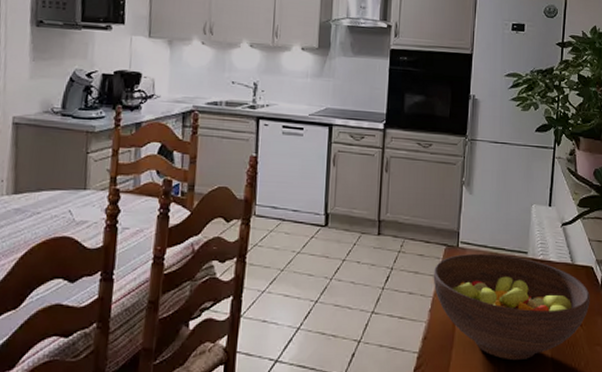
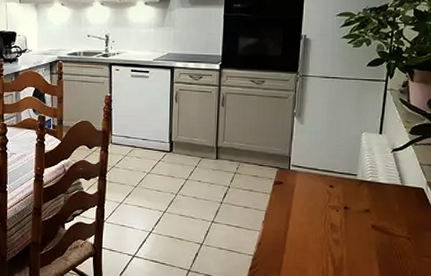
fruit bowl: present [433,253,590,361] -> none [266,175,419,266]

